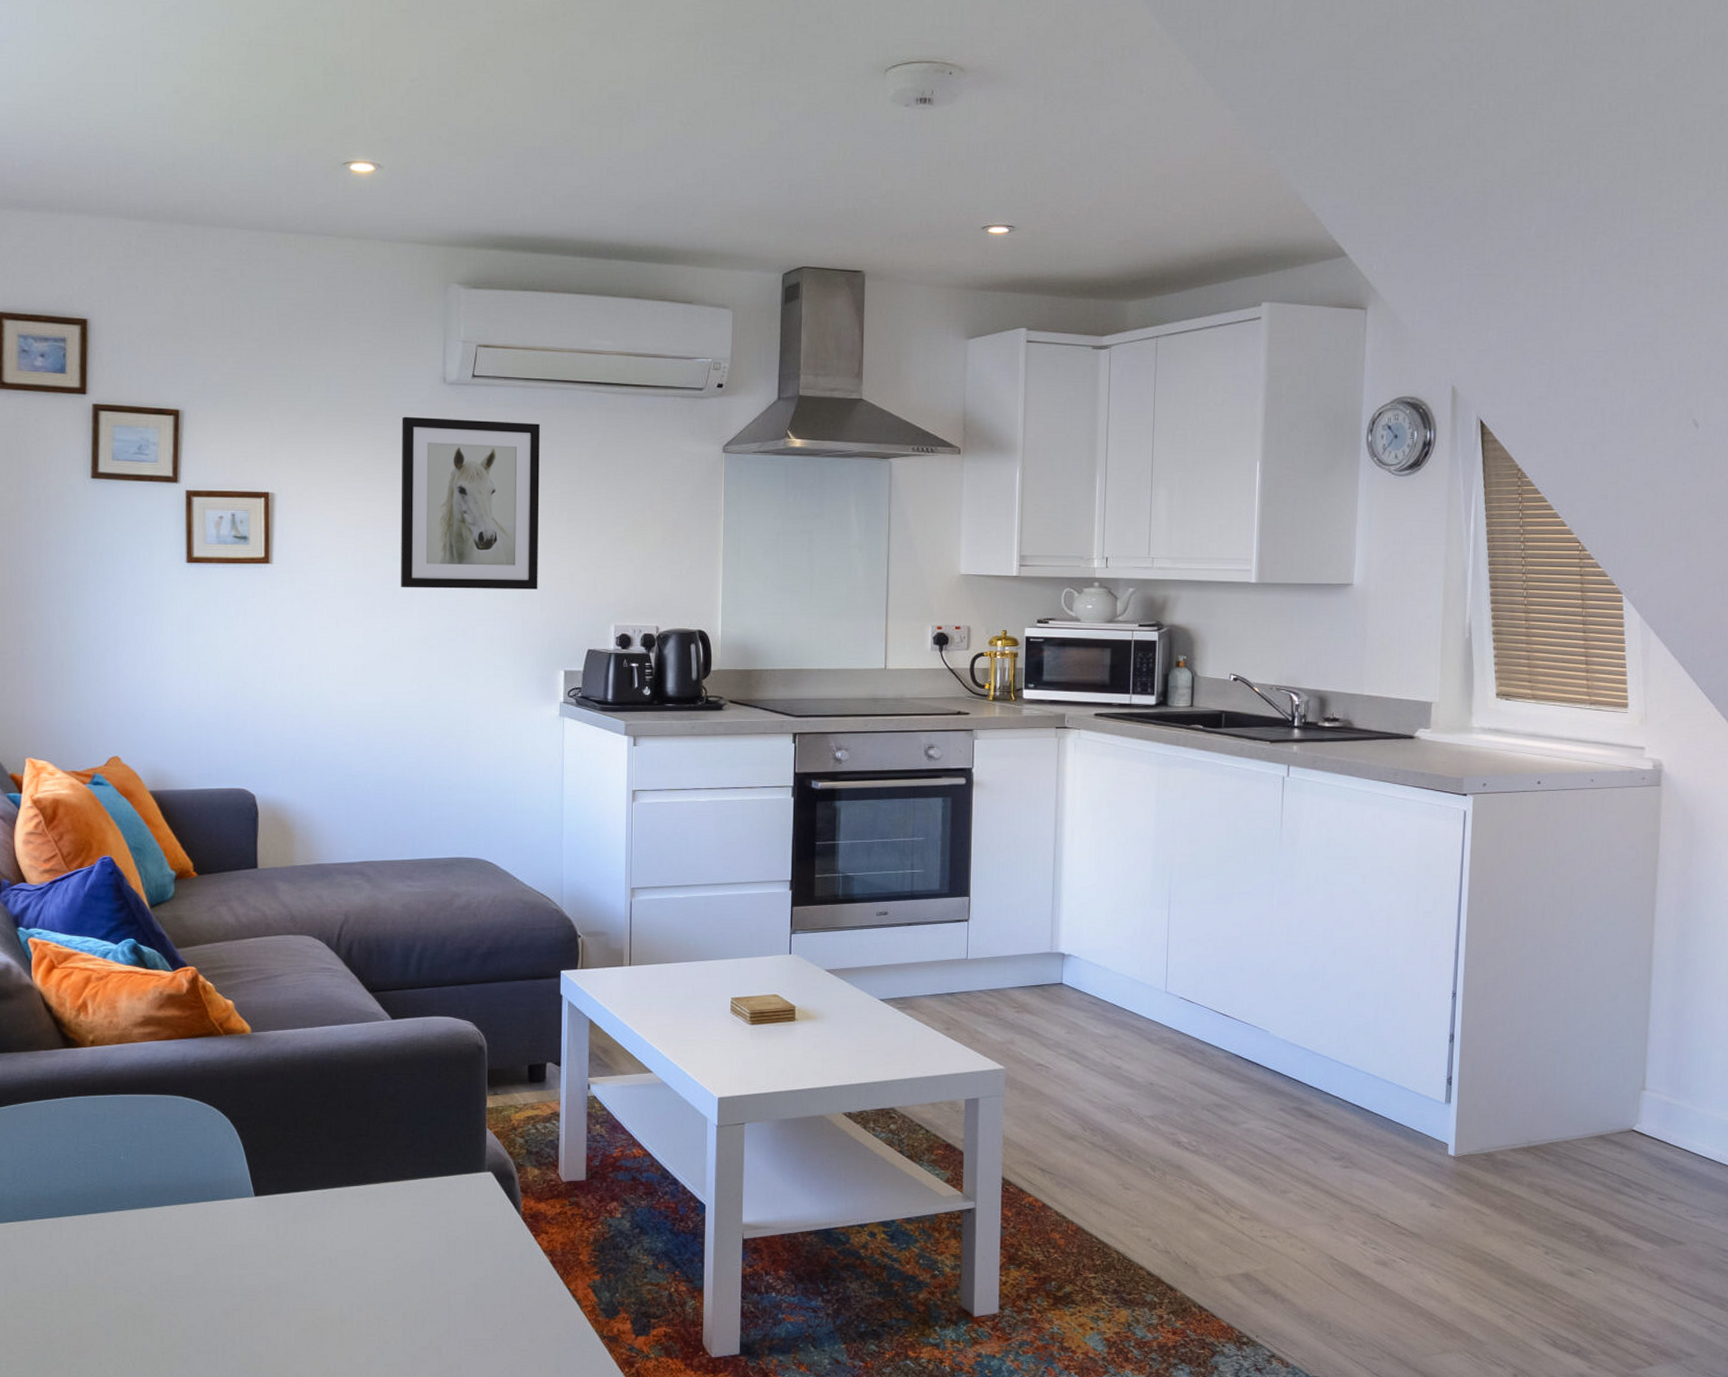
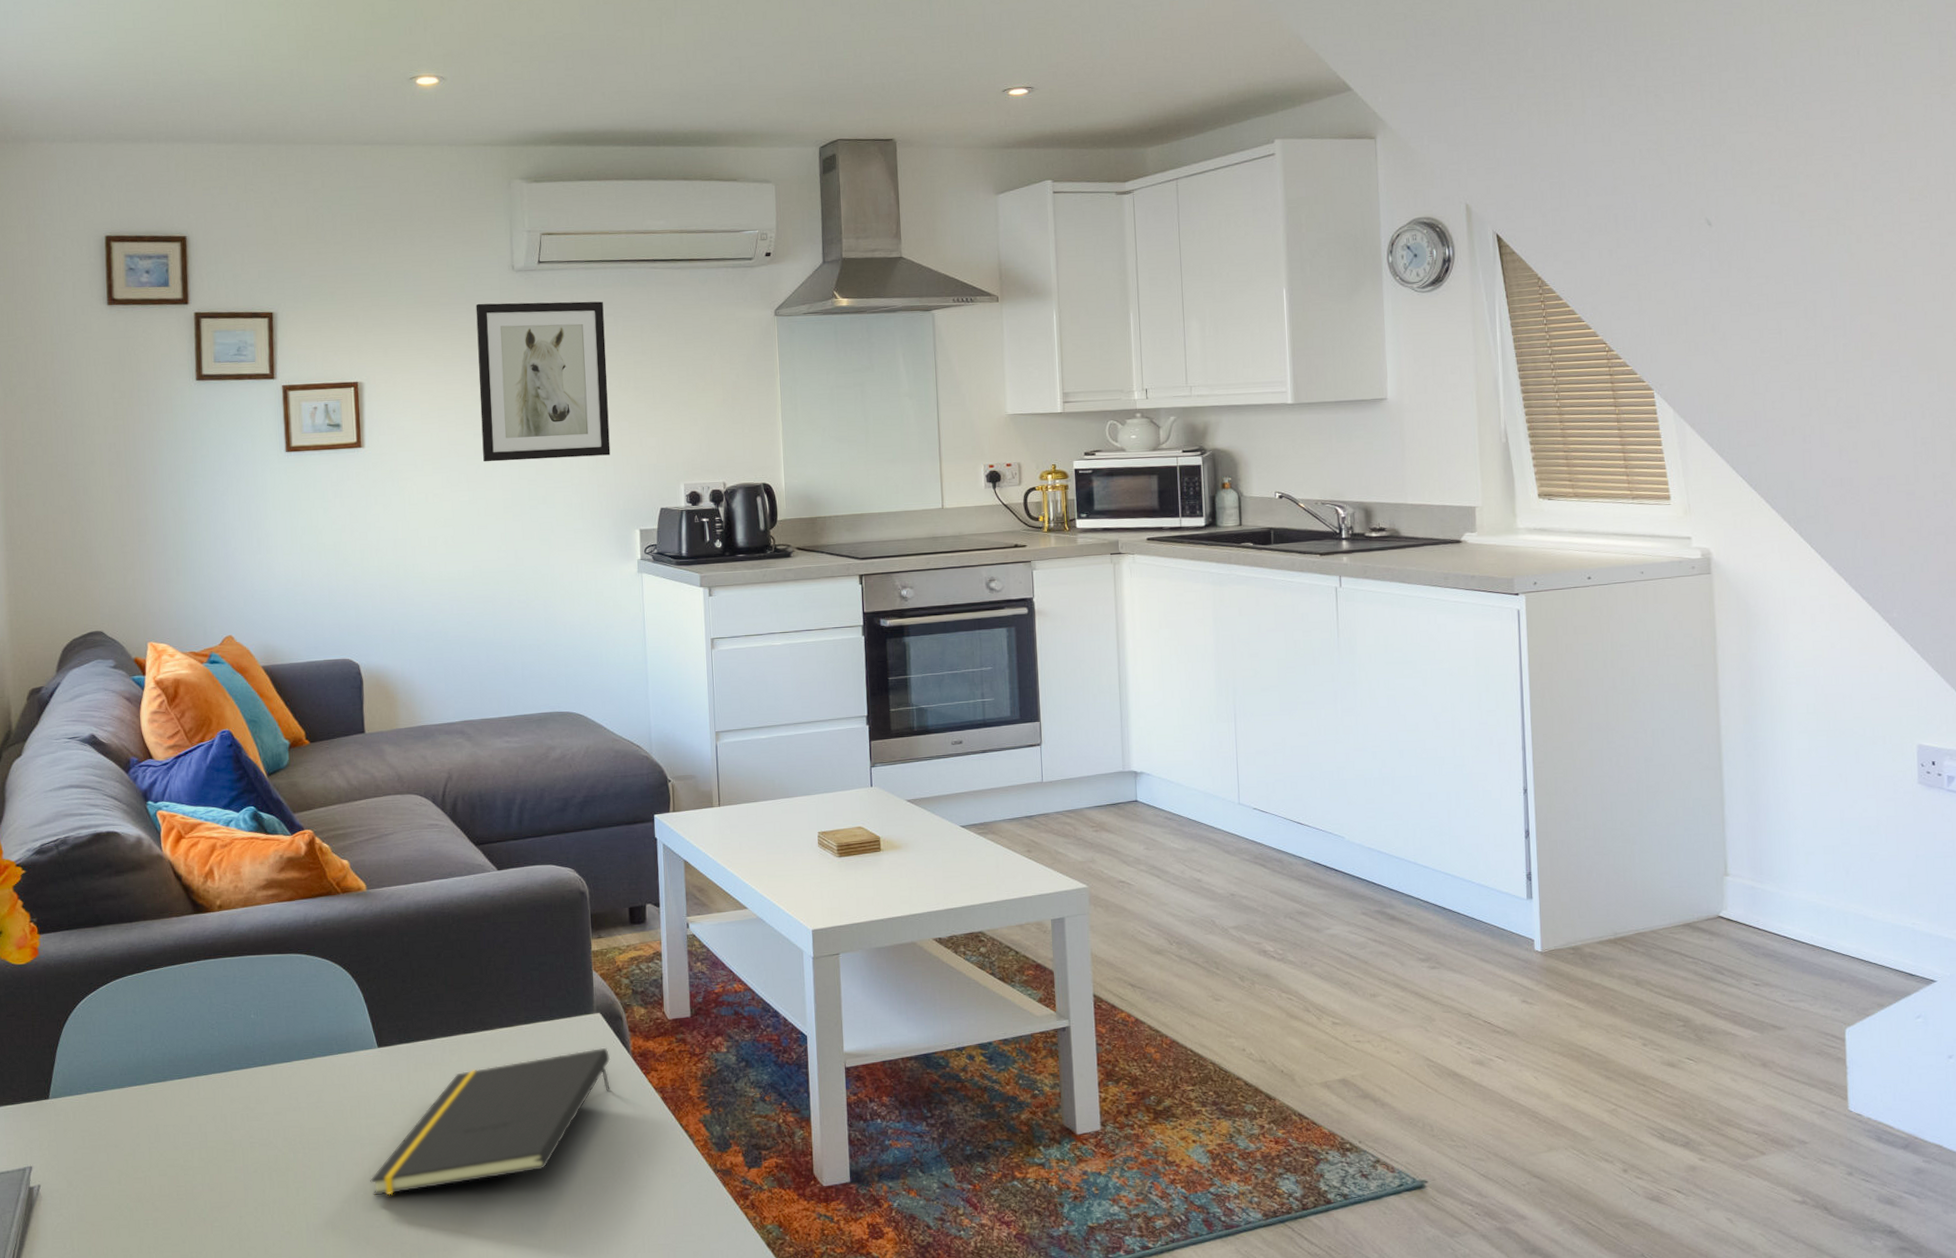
notepad: none [239,1207,500,1348] -> present [370,1047,611,1196]

